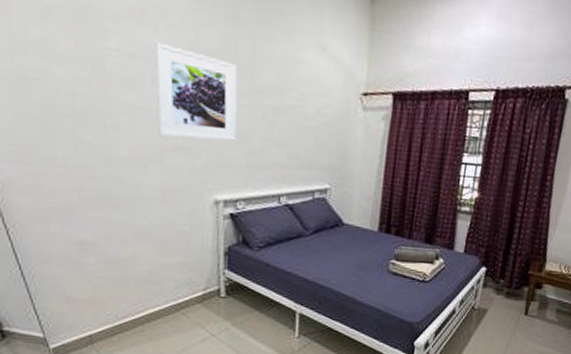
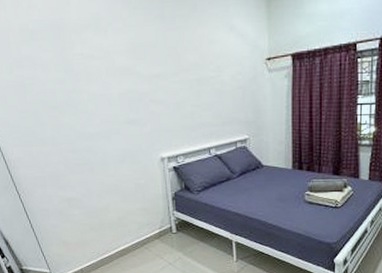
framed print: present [154,41,237,141] -> none [106,43,173,114]

